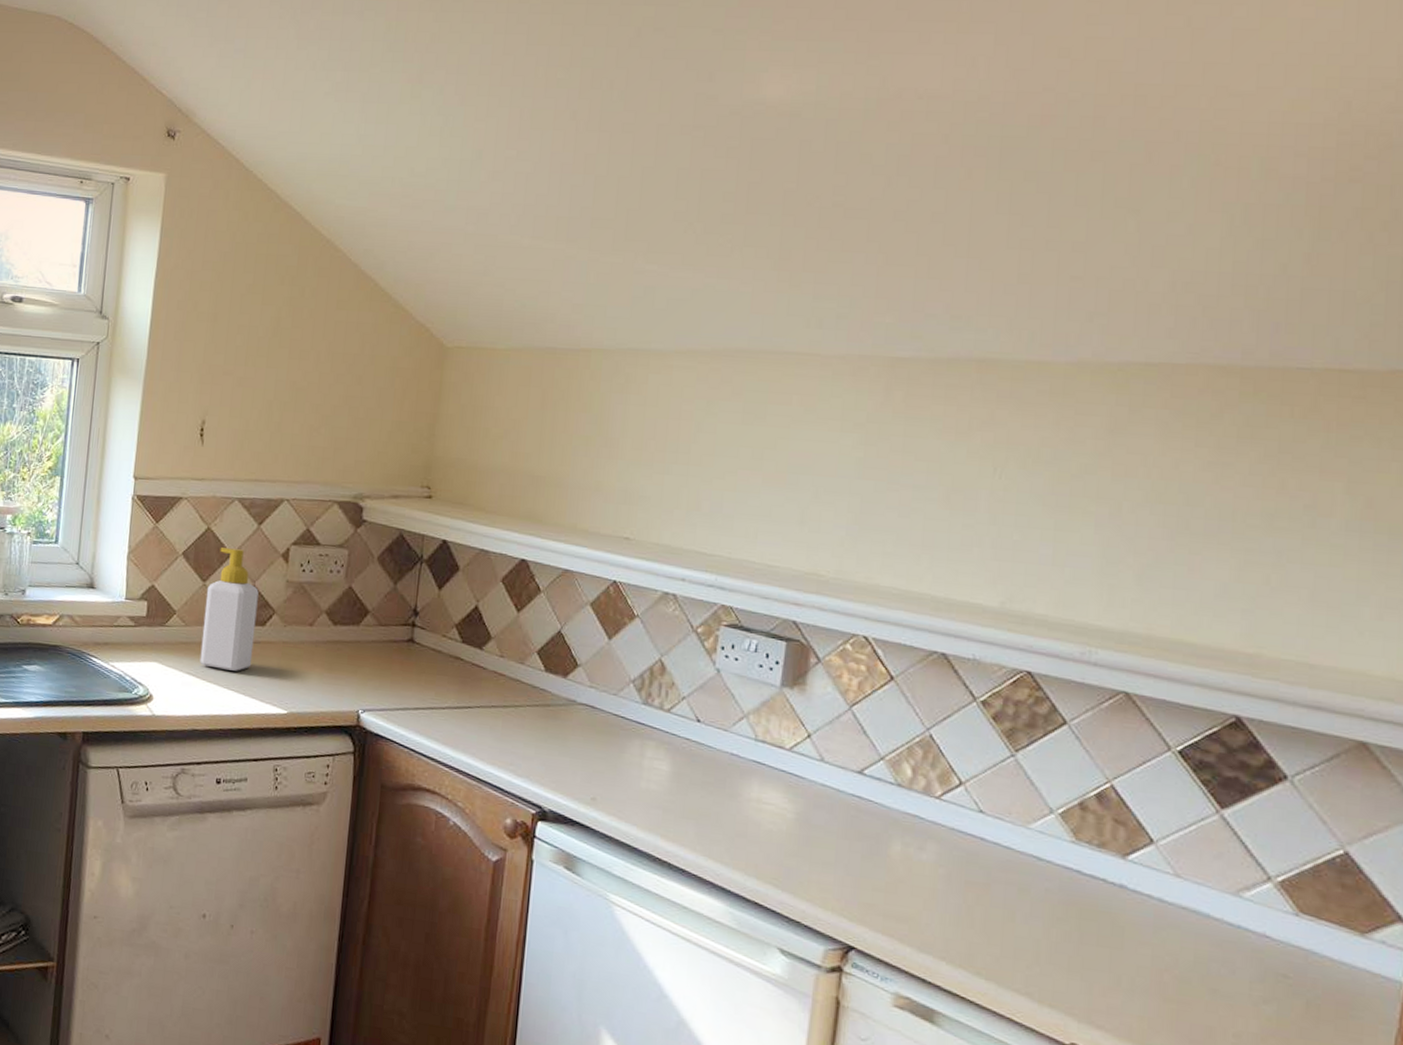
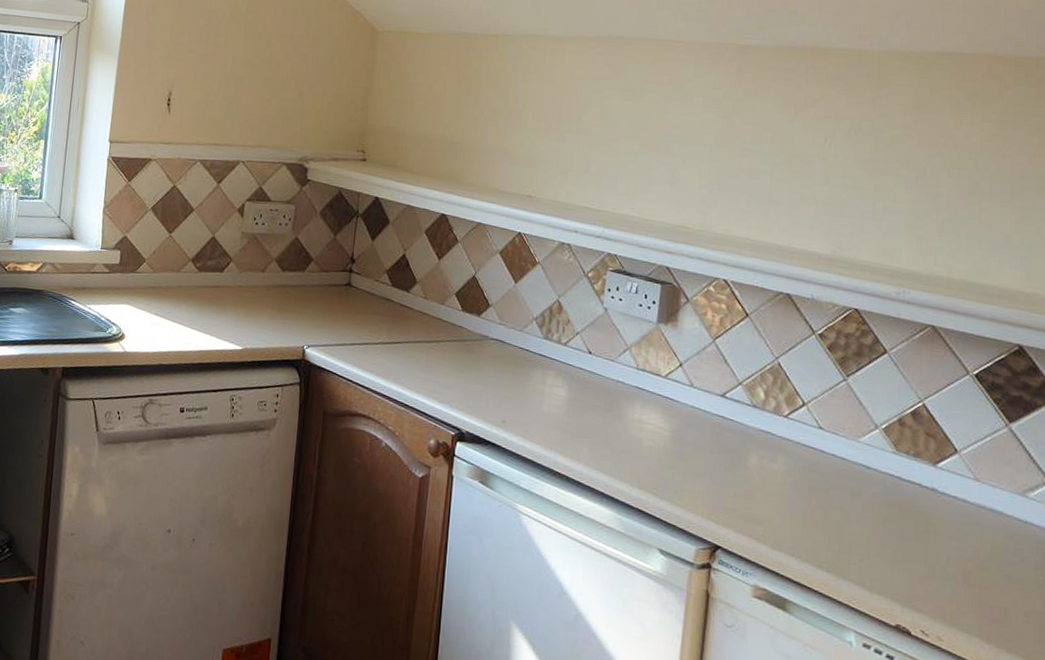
soap bottle: present [199,547,259,671] -> none [166,203,218,312]

